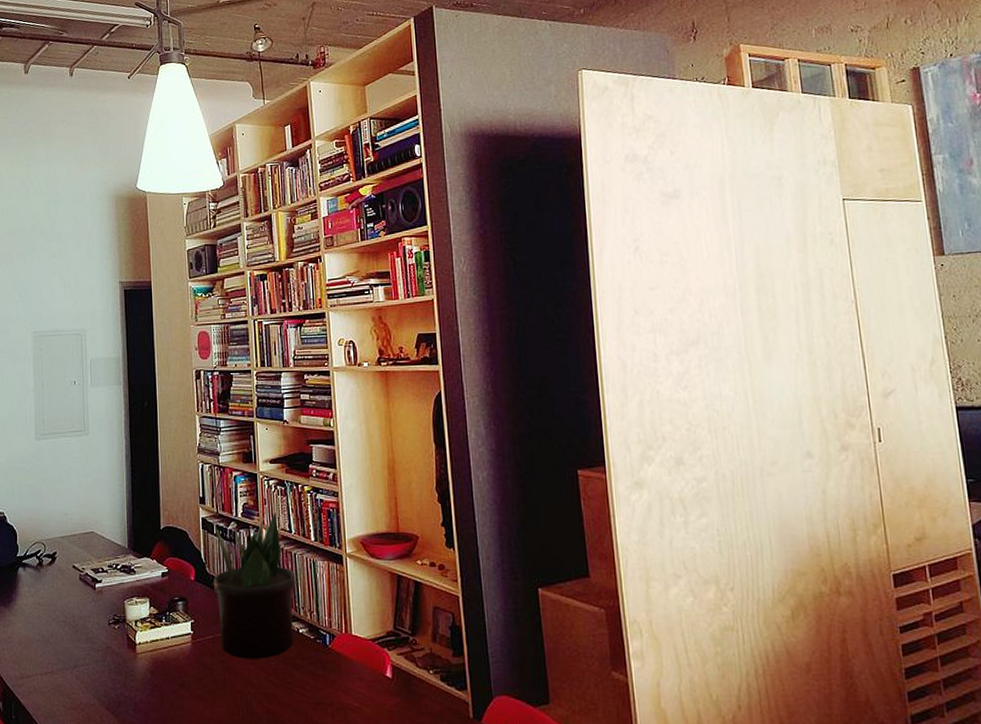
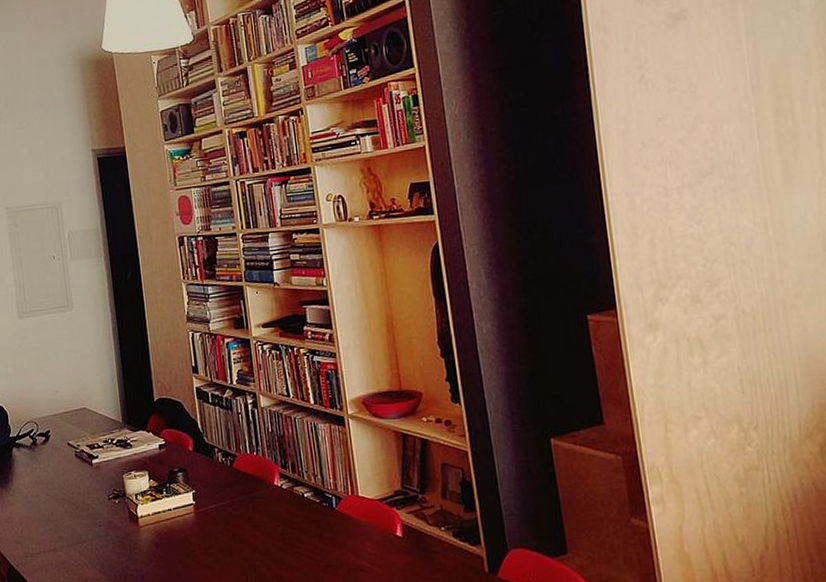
planter: present [211,511,295,659] -> none [205,376,300,526]

